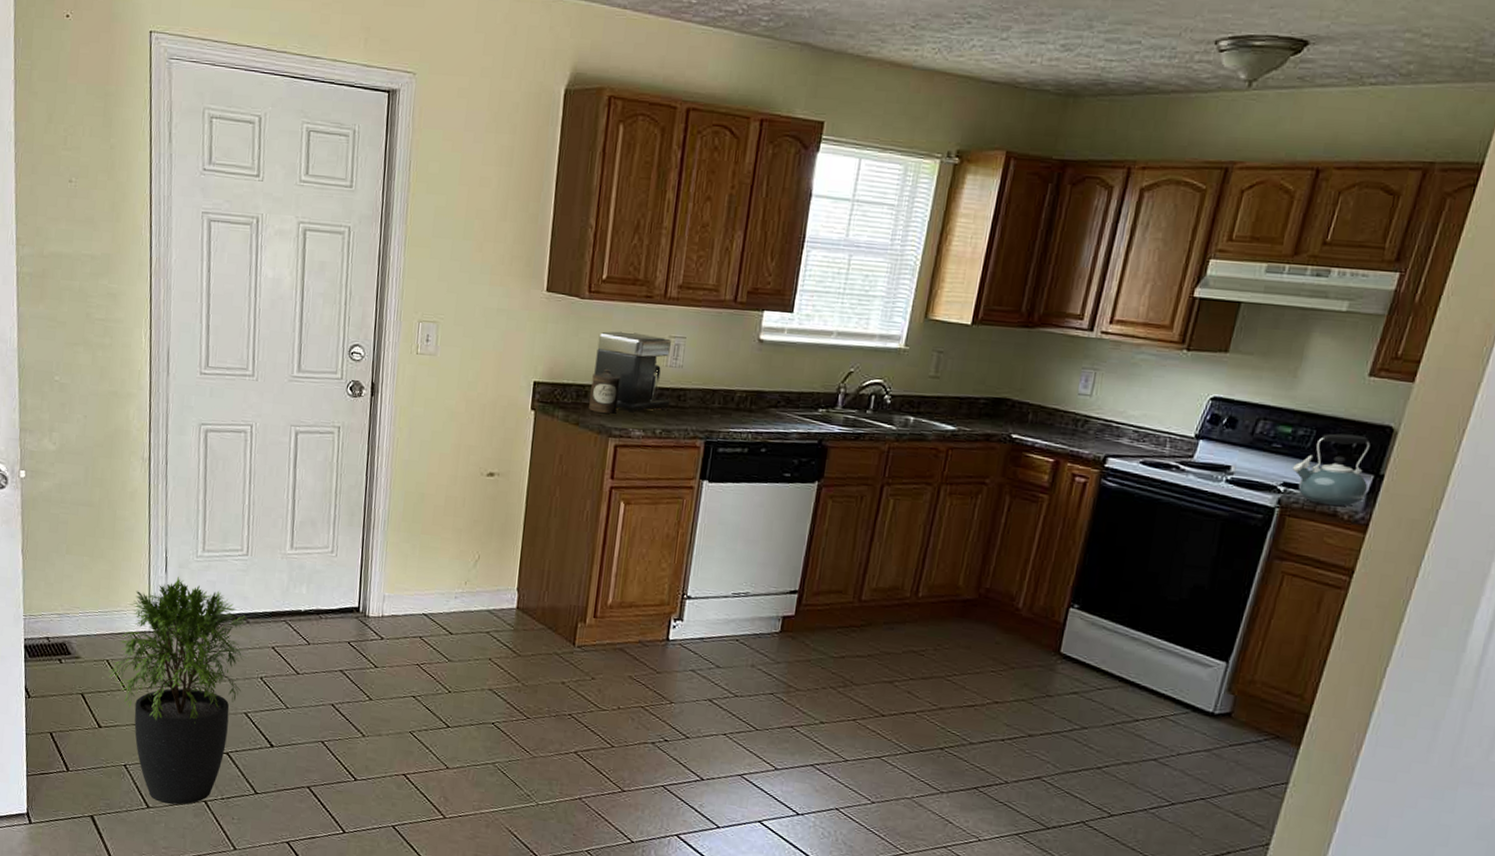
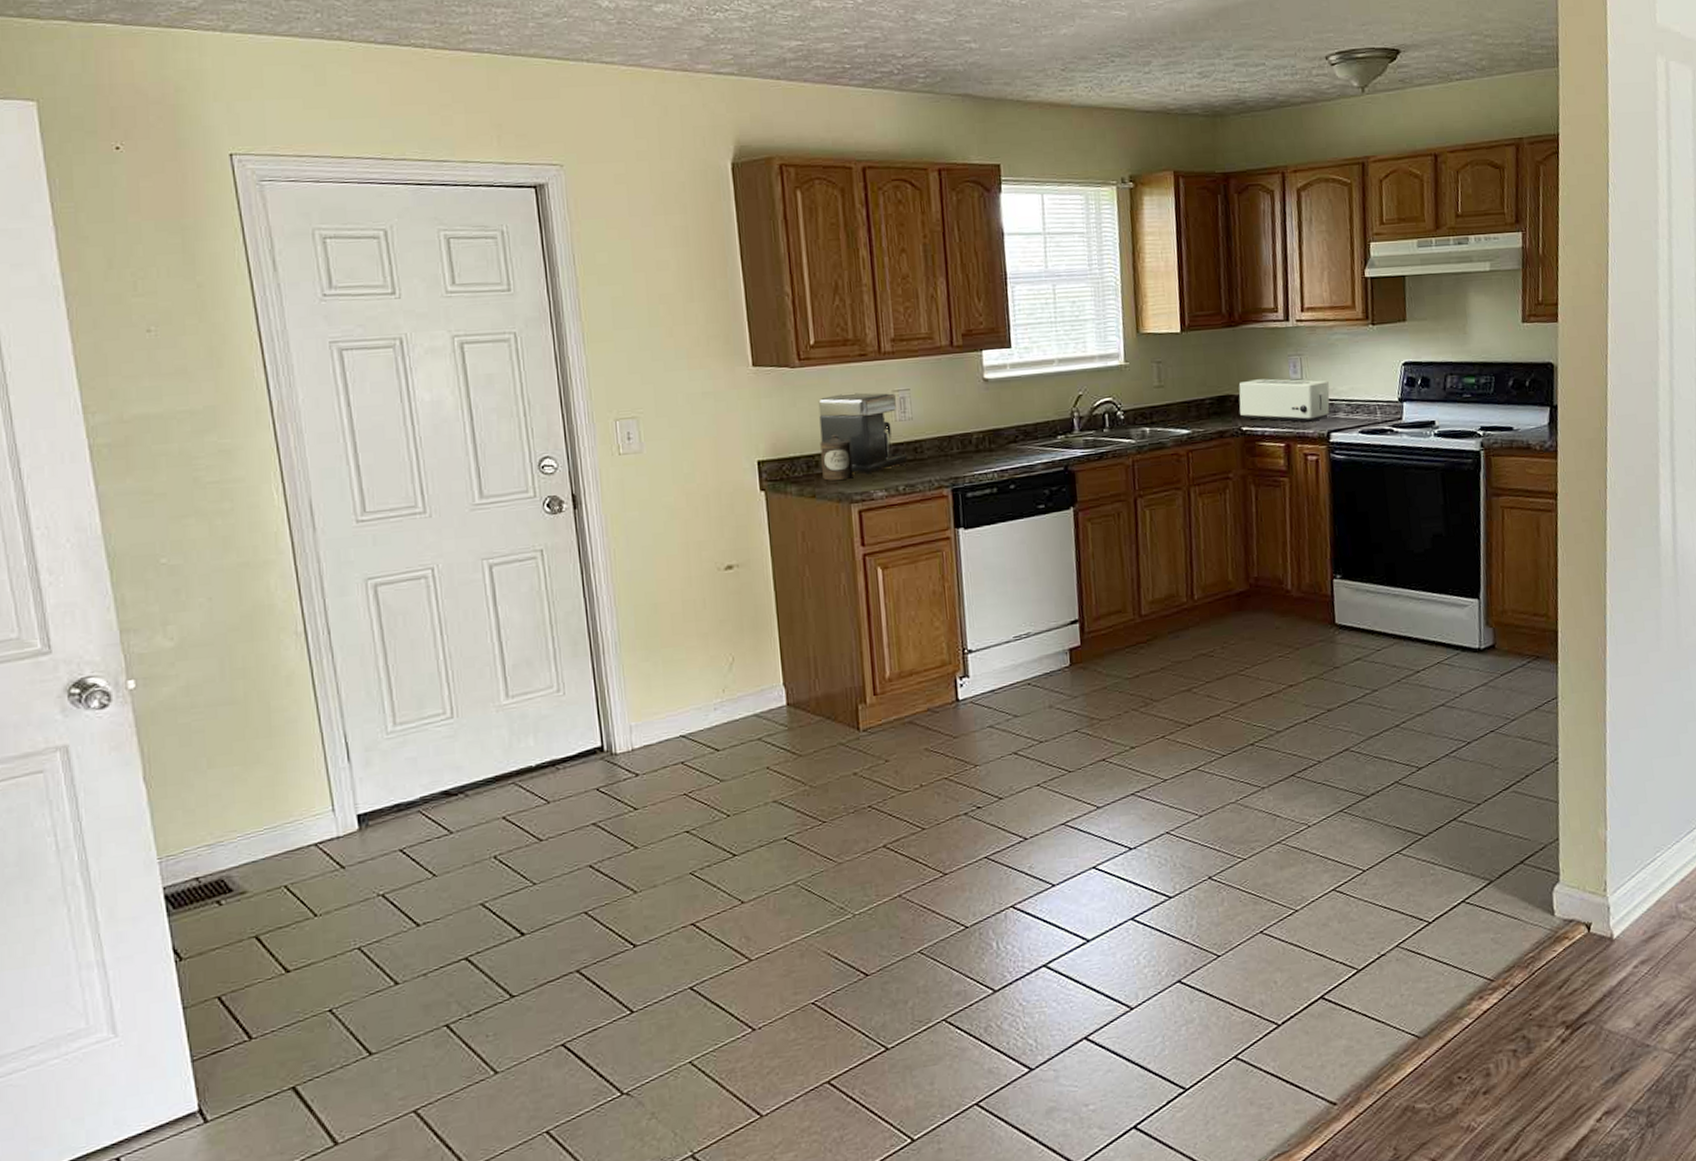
potted plant: present [108,577,248,805] -> none [289,763,474,1043]
toaster: none [1013,386,1120,442] -> present [1238,378,1330,422]
kettle: present [1291,433,1371,506] -> none [1484,374,1548,440]

